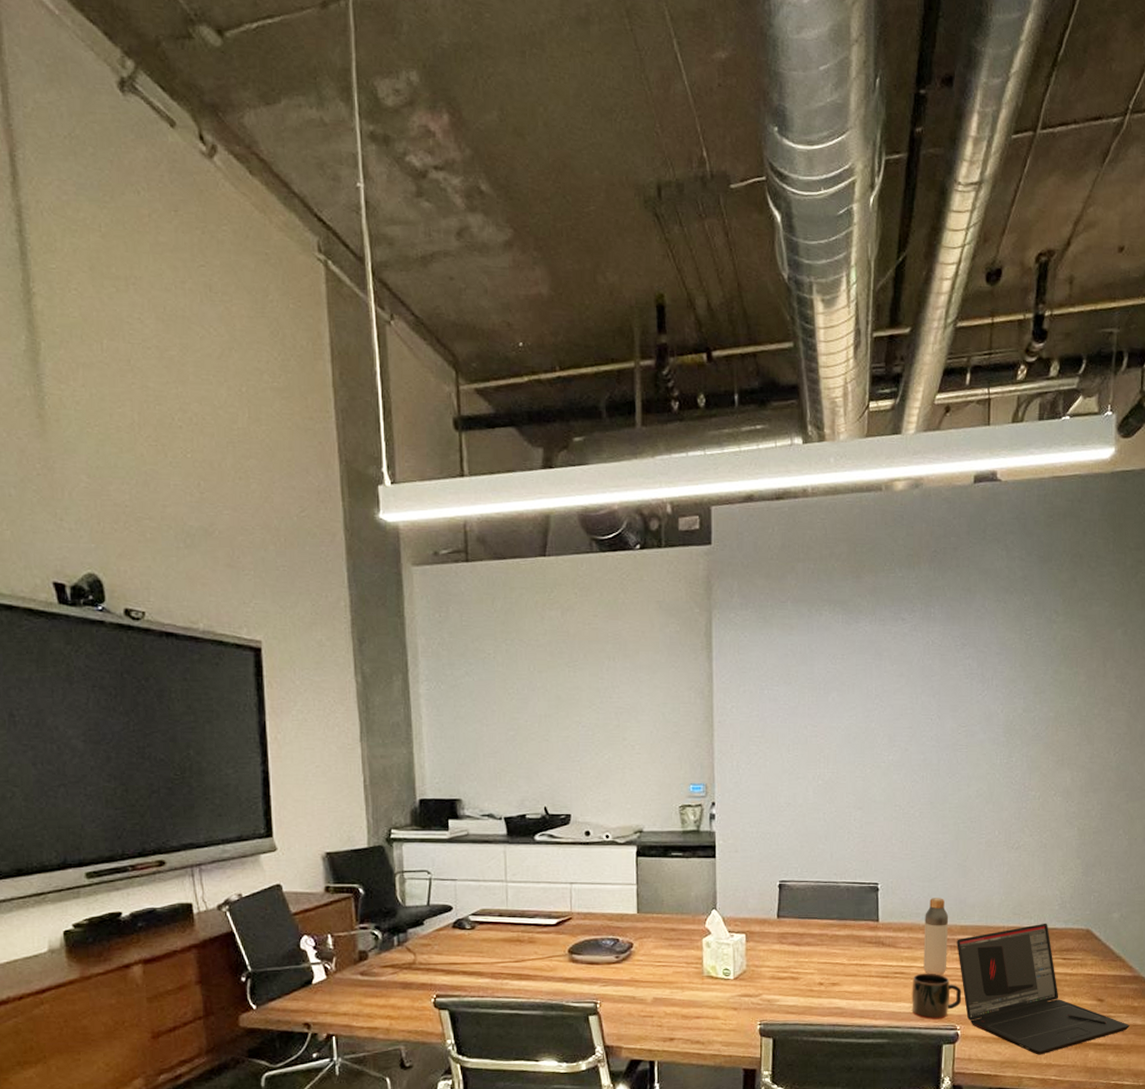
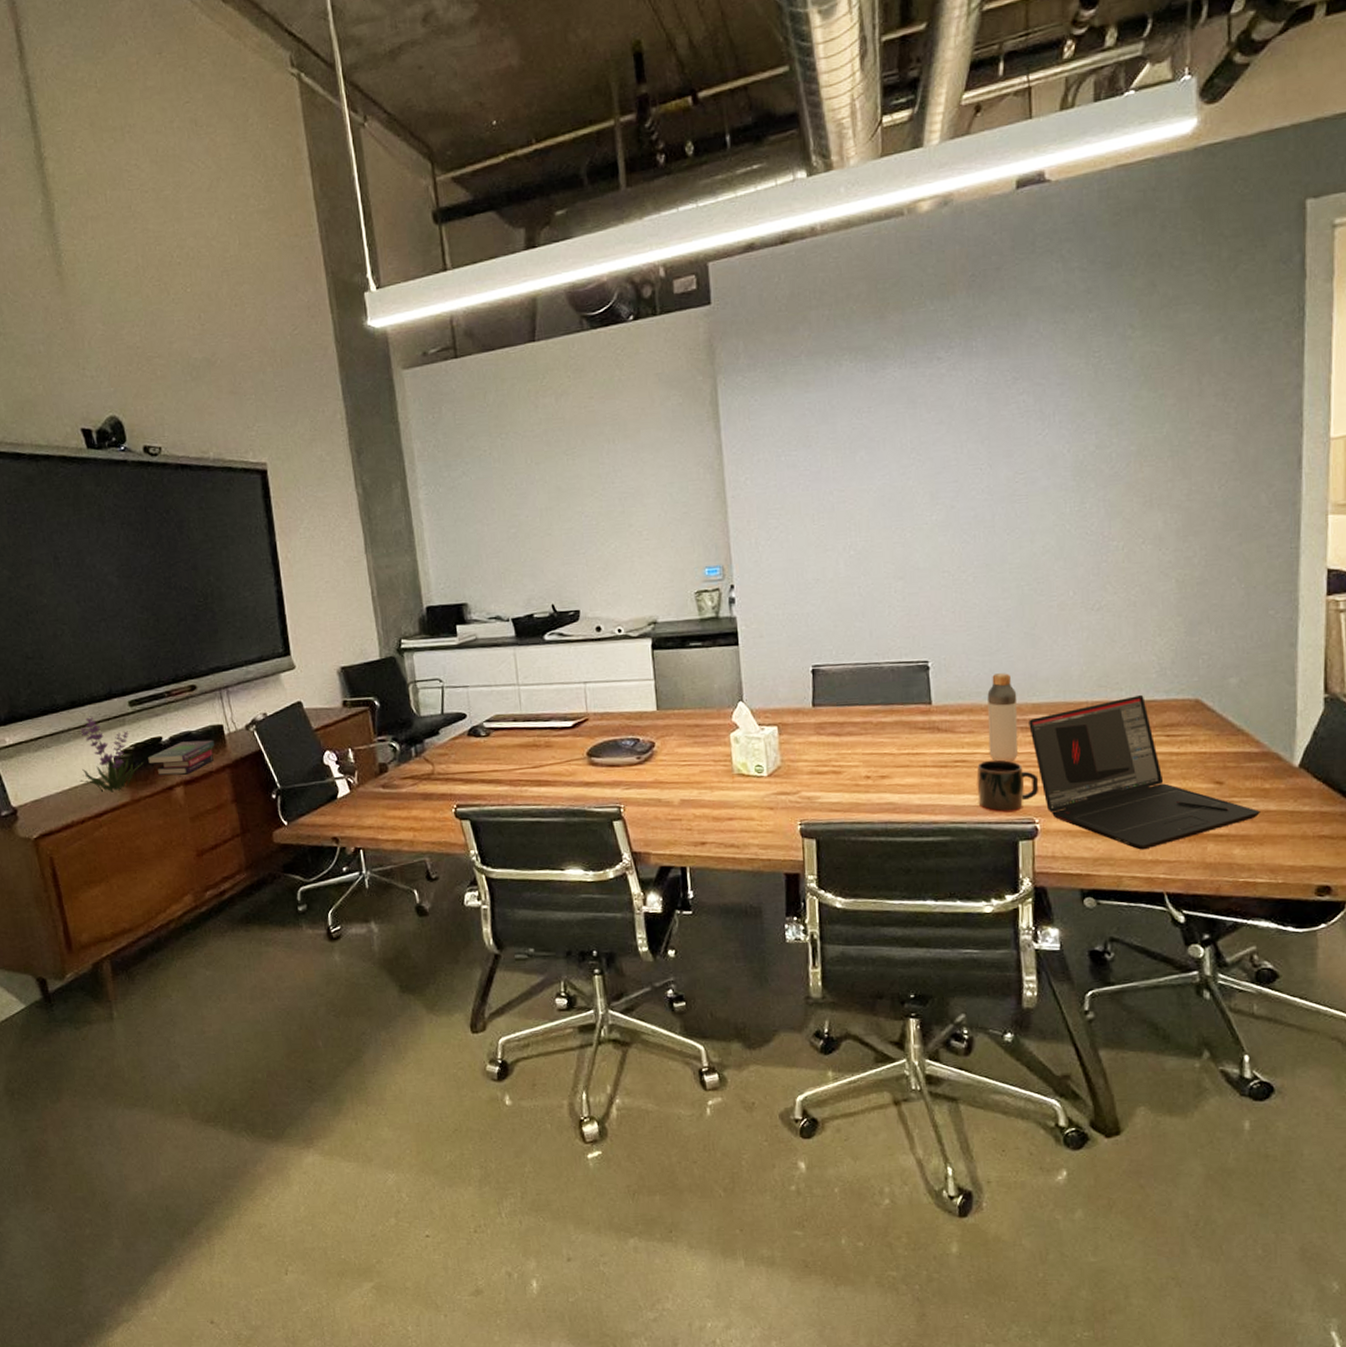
plant: none [21,887,98,968] -> present [80,717,144,793]
books: none [103,918,181,953] -> present [148,739,215,775]

